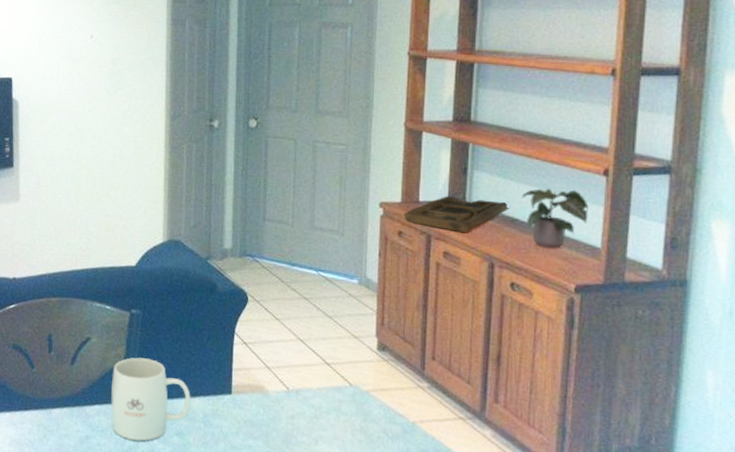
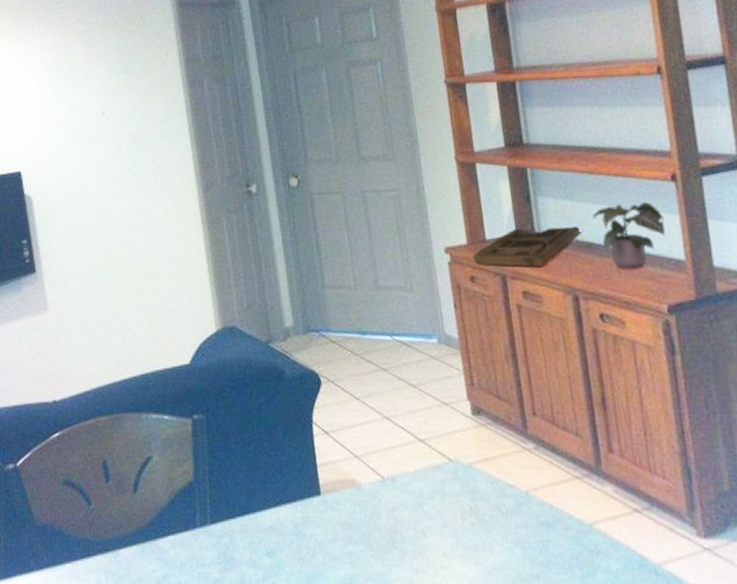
mug: present [110,357,191,441] -> none [182,469,277,571]

